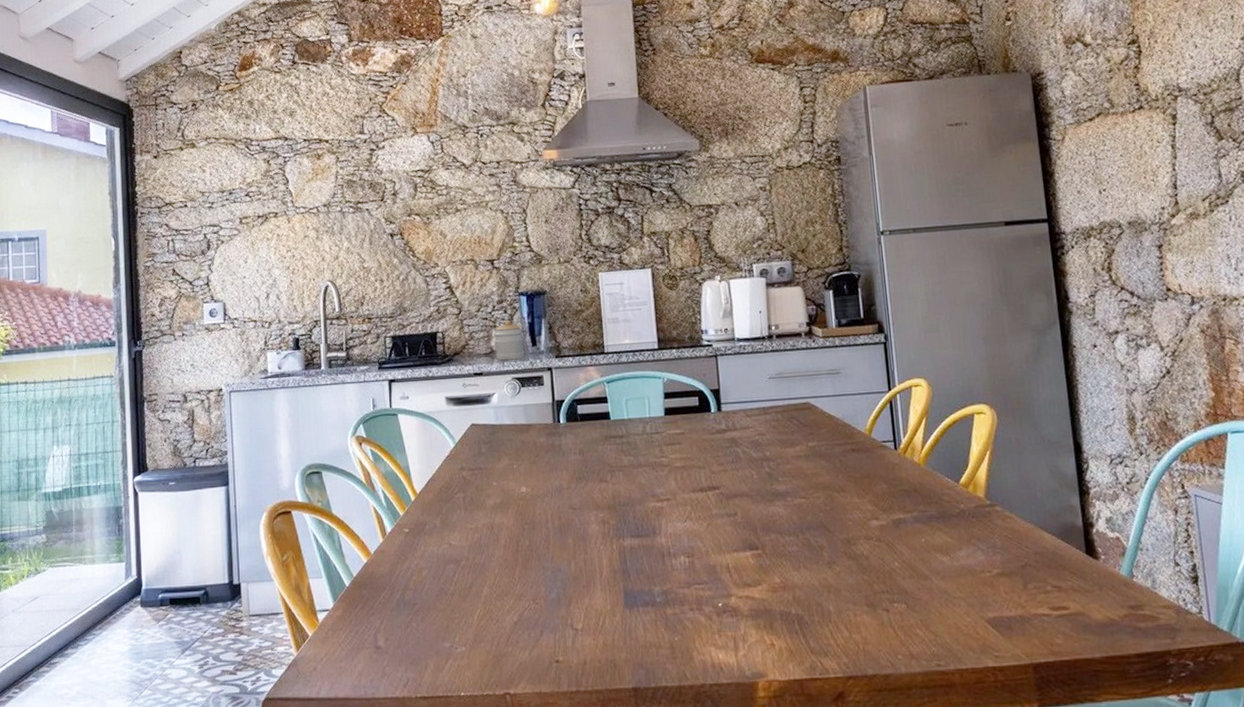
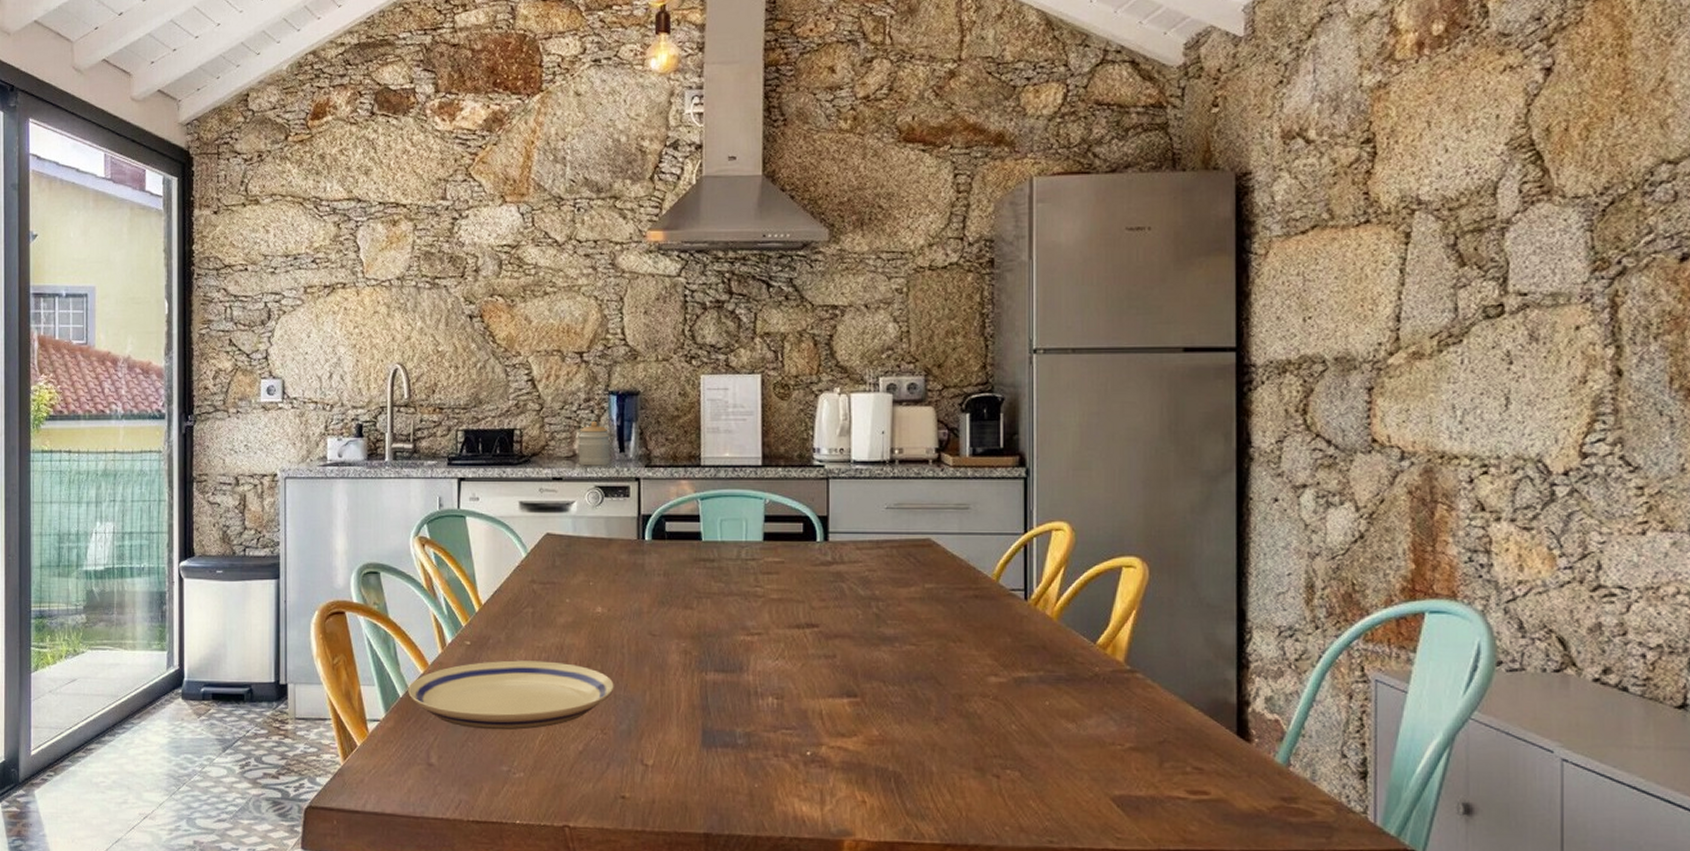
plate: none [354,541,542,610] -> present [408,660,614,730]

